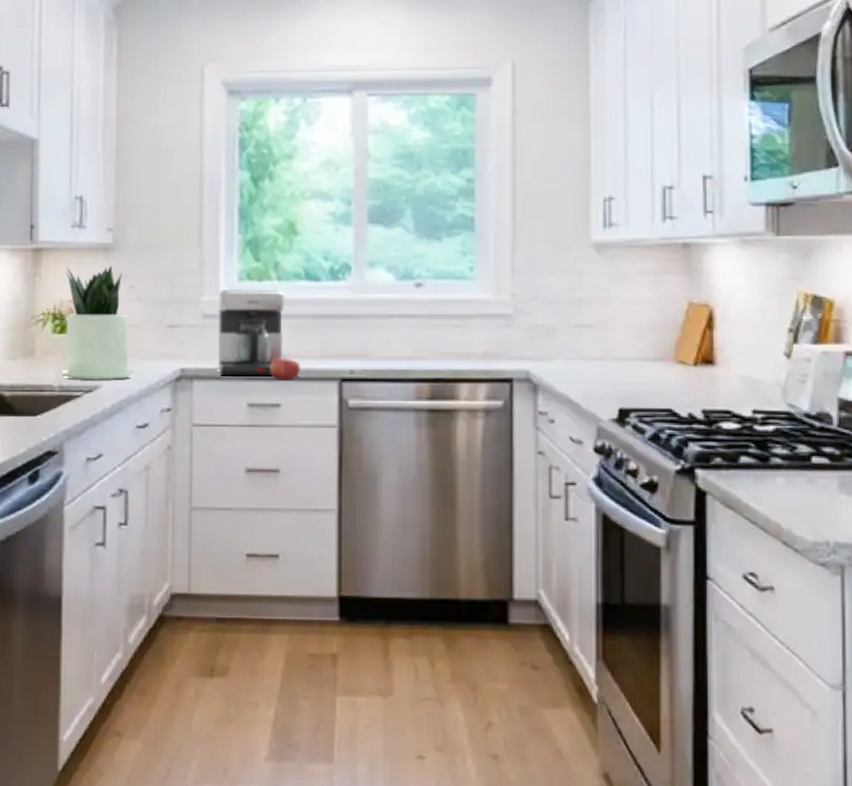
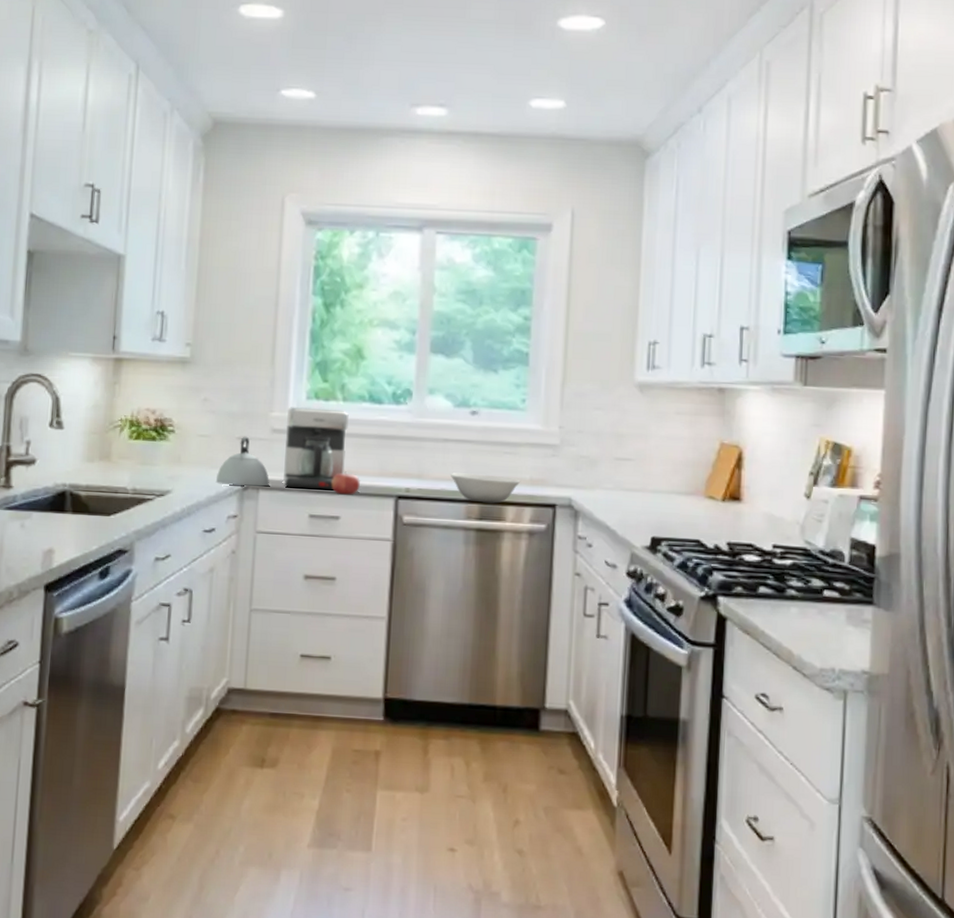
planter: present [60,265,135,380] -> none [134,377,205,486]
kettle: none [146,323,203,377] -> present [215,436,269,487]
bowl: none [397,350,473,381] -> present [451,472,521,504]

